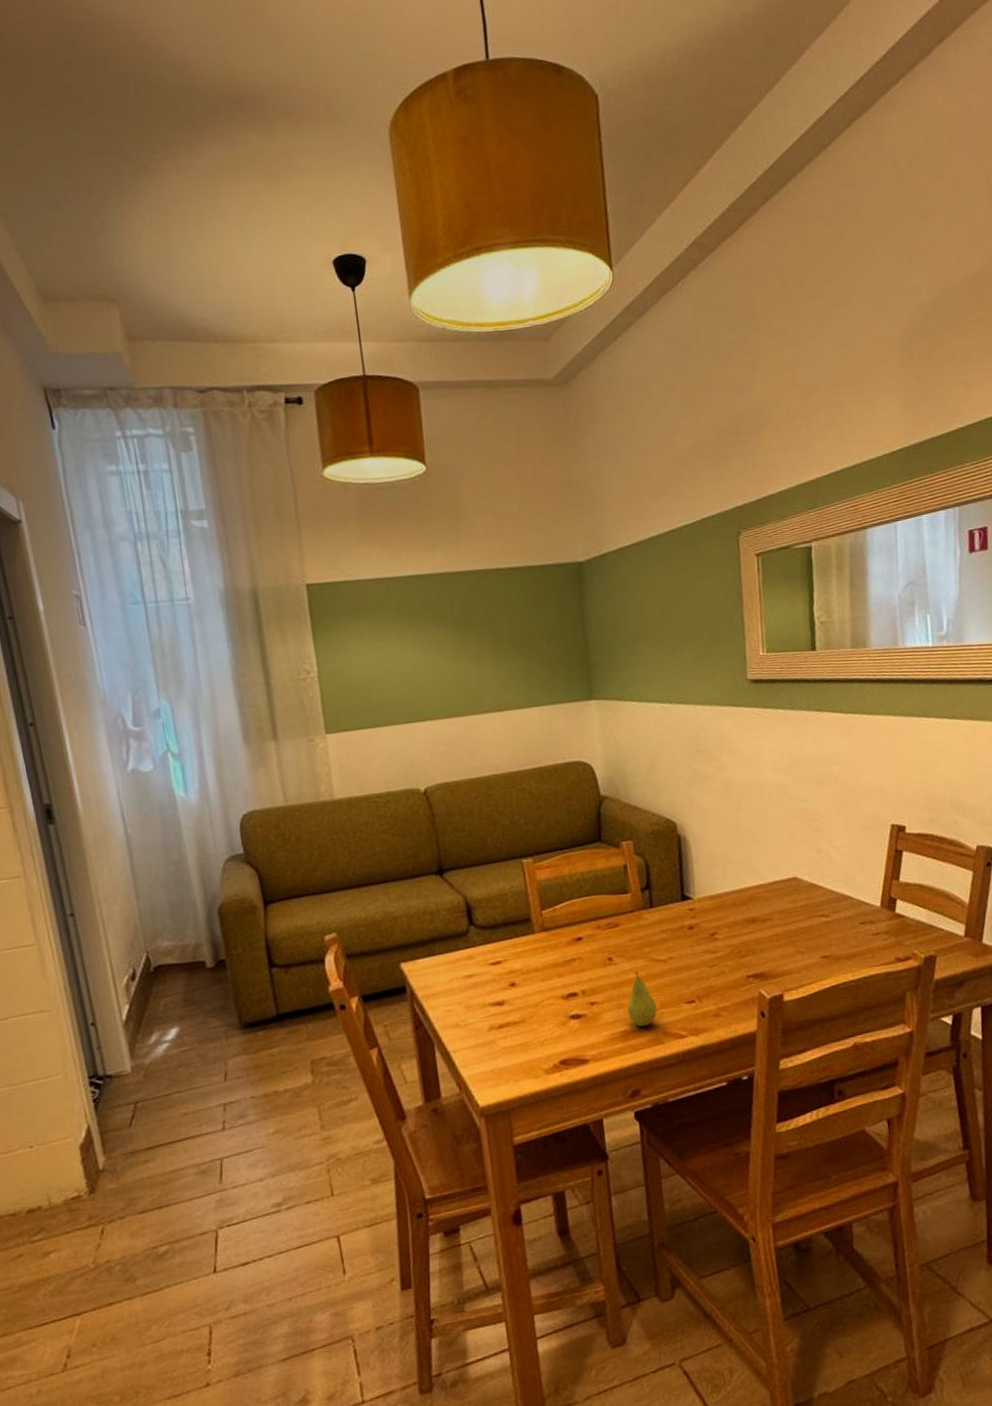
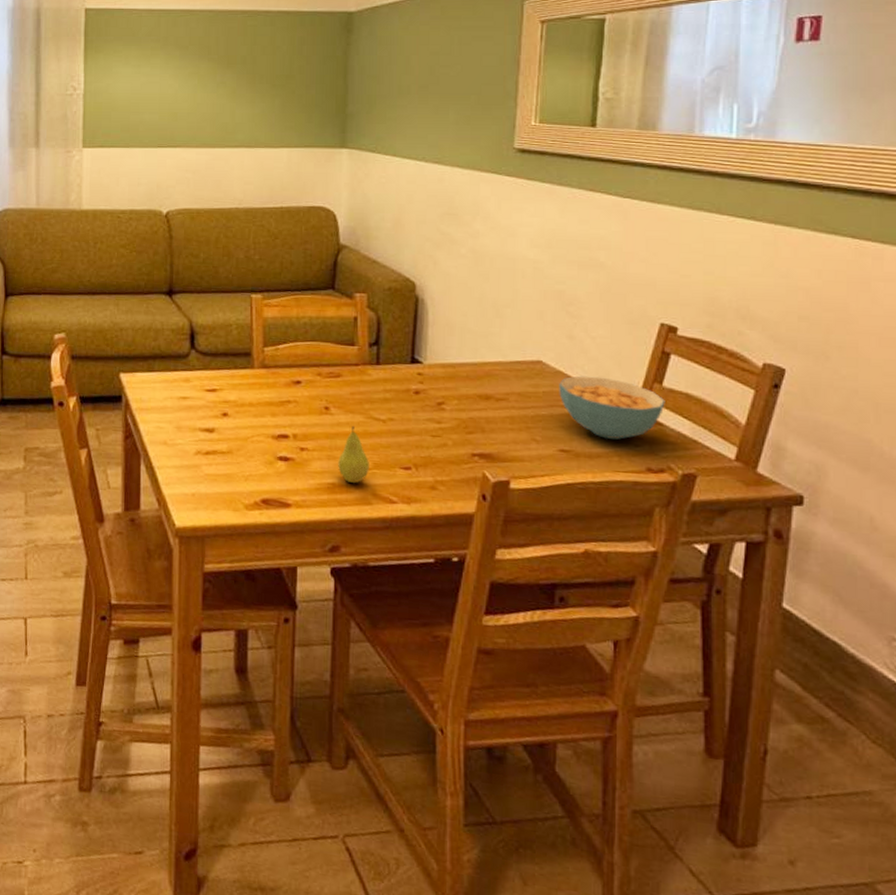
cereal bowl: none [814,883,904,939] -> present [559,375,665,440]

